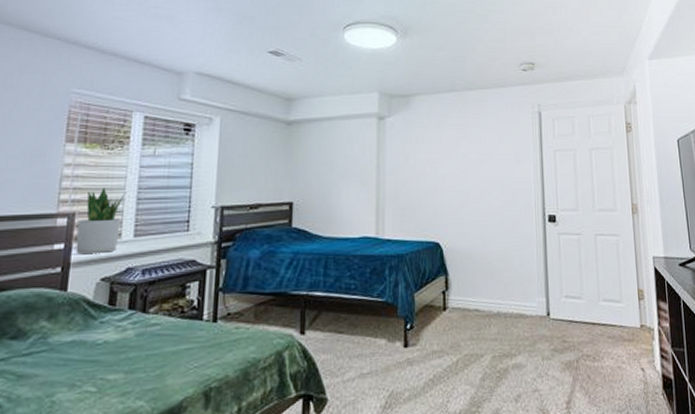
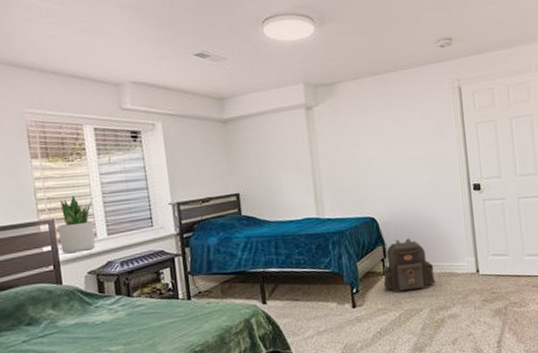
backpack: none [442,269,501,333] -> present [382,238,436,293]

